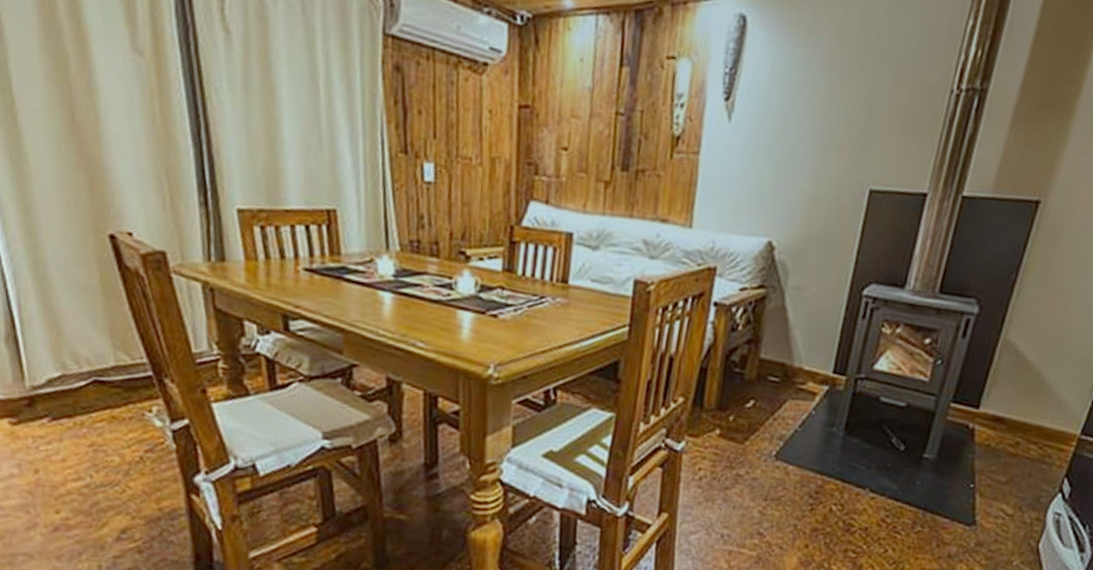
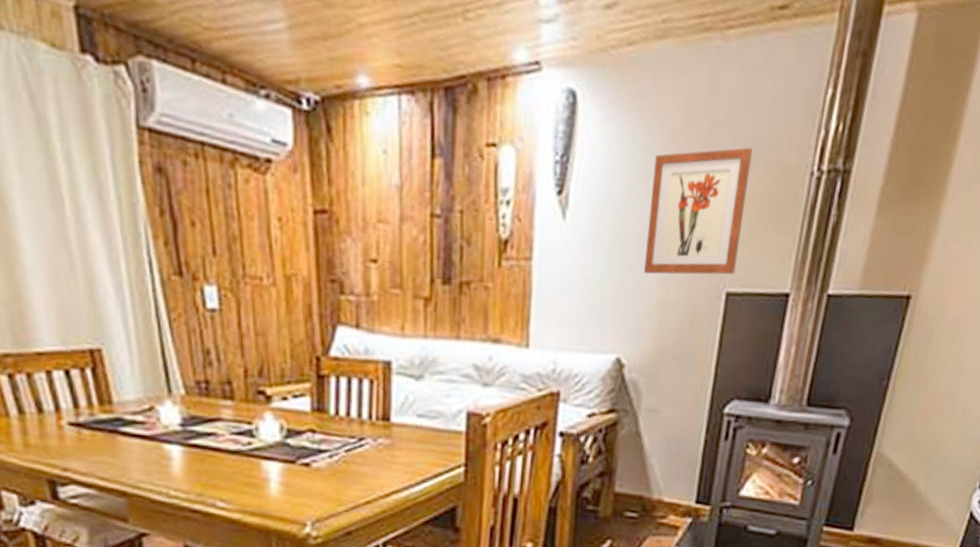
wall art: none [797,67,899,175] -> present [644,147,752,275]

